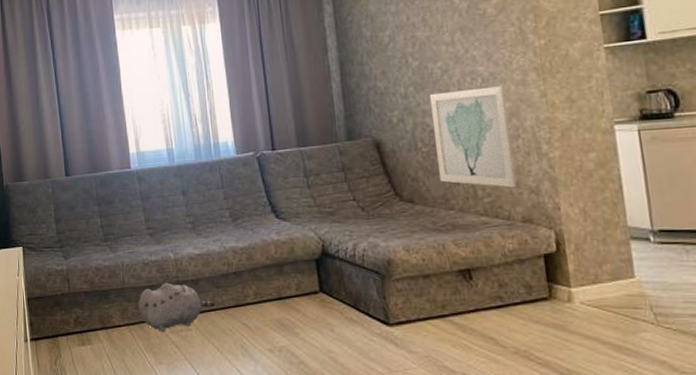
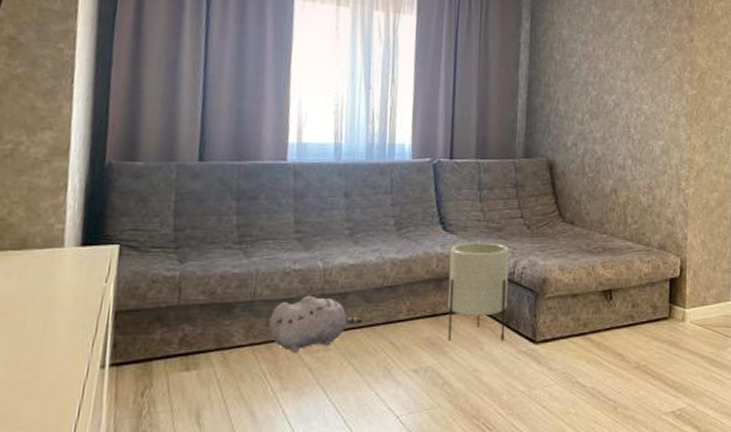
planter: none [286,227,355,323] -> present [448,242,509,341]
wall art: present [429,86,517,188] -> none [599,123,660,218]

